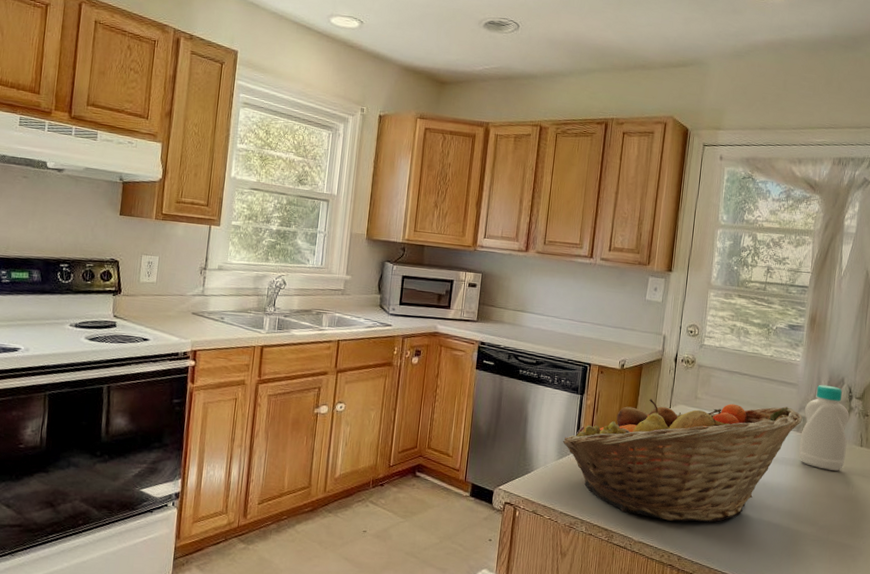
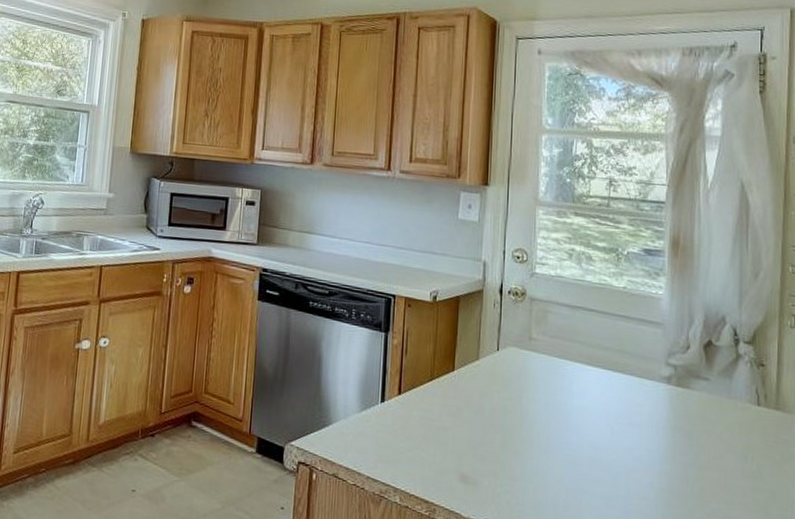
fruit basket: present [562,399,802,522] -> none [365,338,673,498]
bottle: present [798,384,850,471] -> none [673,324,738,437]

